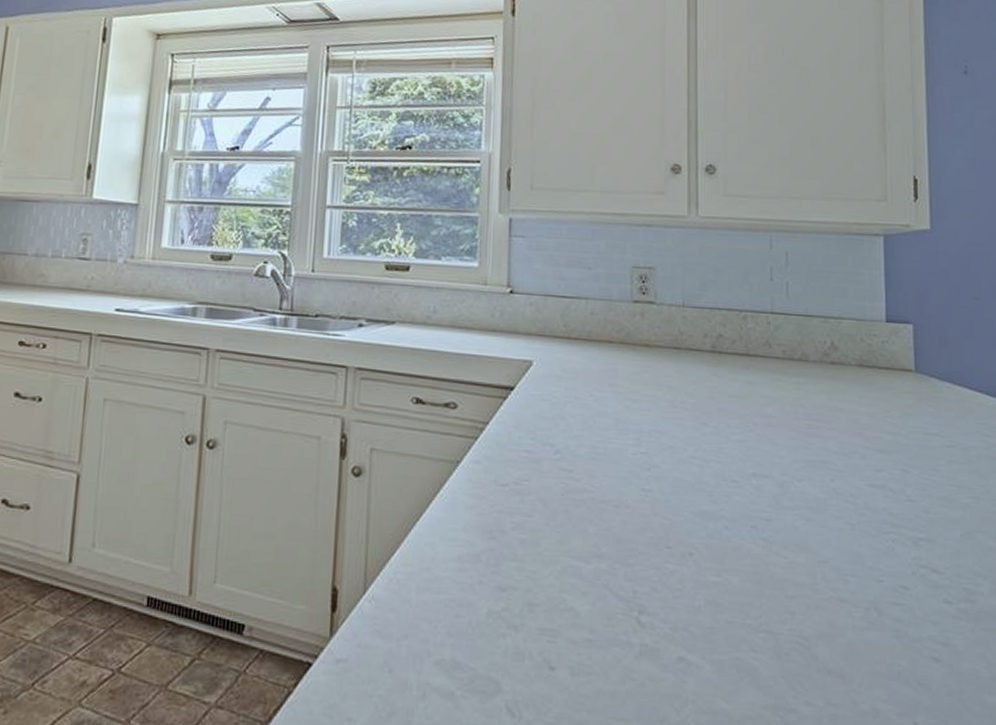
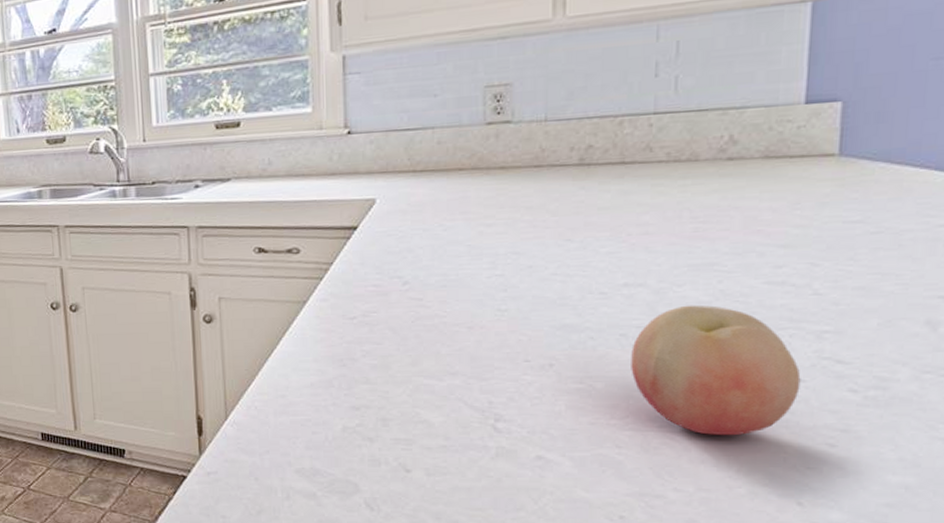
fruit: none [762,501,905,644] -> present [631,305,801,436]

